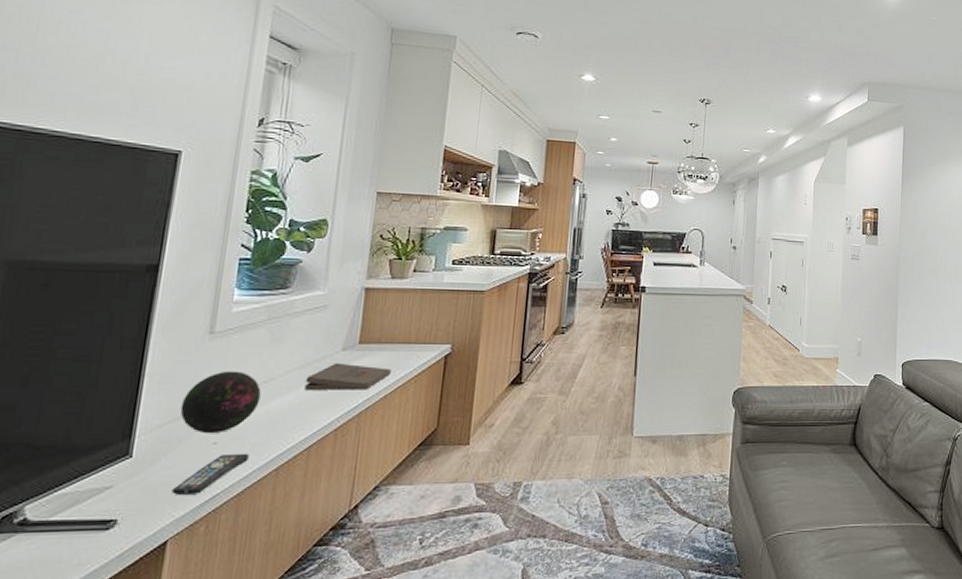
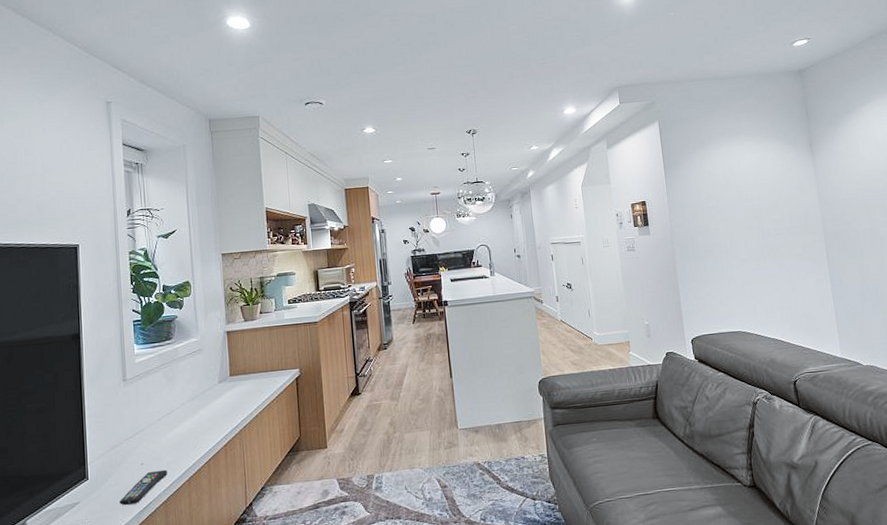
decorative orb: present [180,371,261,433] -> none [113,407,167,457]
pizza box: present [304,362,391,390] -> none [196,393,257,417]

